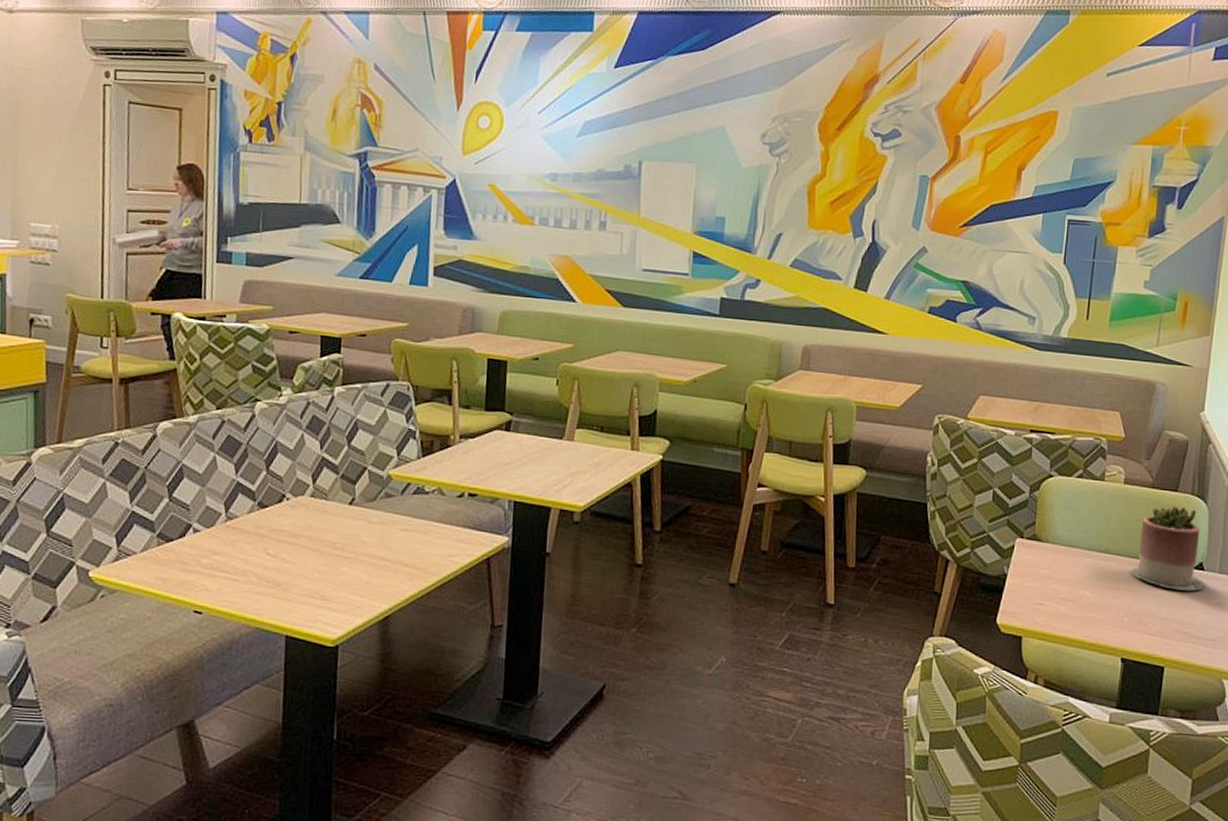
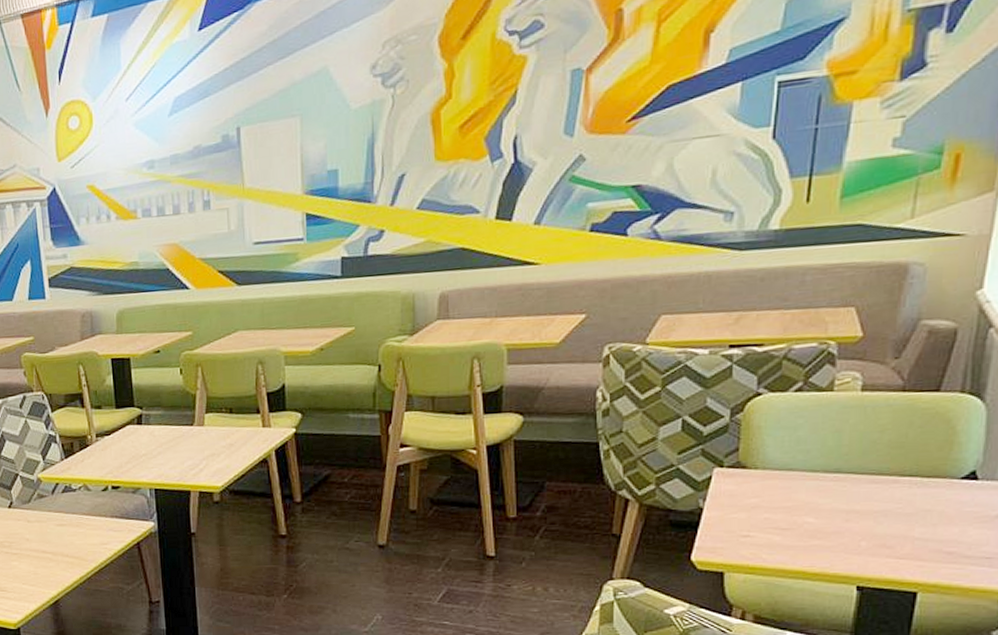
succulent planter: present [1131,505,1205,591] -> none [871,408,978,506]

